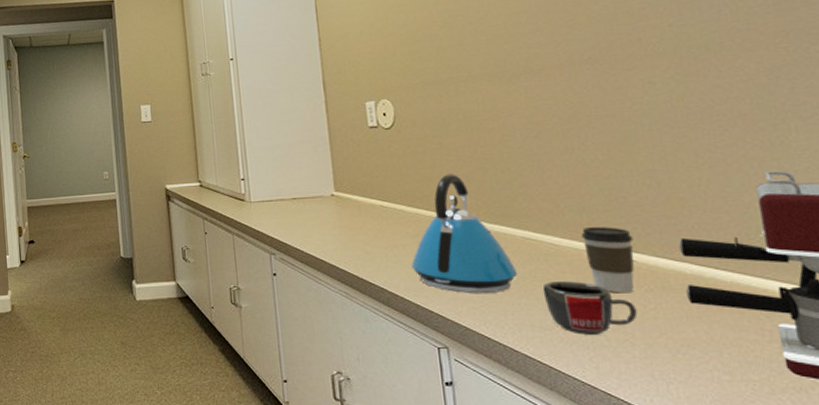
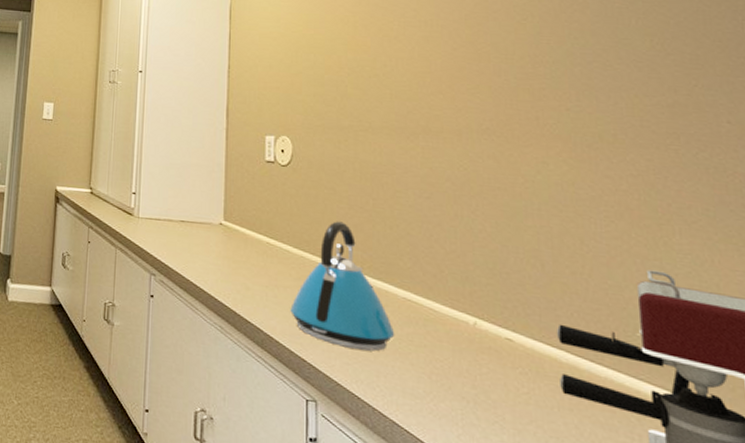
mug: present [542,281,638,335] -> none [418,348,510,412]
coffee cup: present [581,227,635,293] -> none [461,298,513,373]

